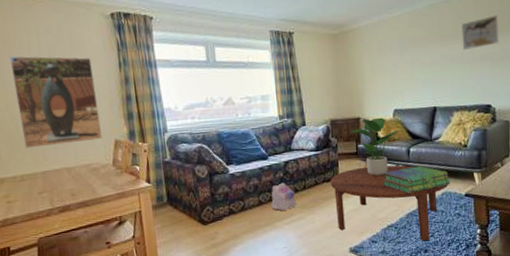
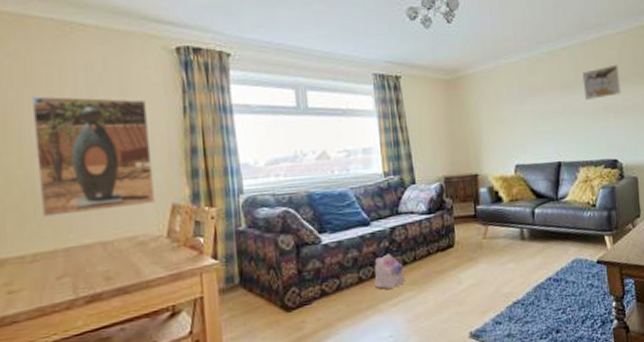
coffee table: present [330,165,449,242] -> none [445,229,579,320]
potted plant: present [350,117,400,176] -> none [467,174,523,243]
stack of books: present [383,166,451,194] -> none [506,229,581,263]

